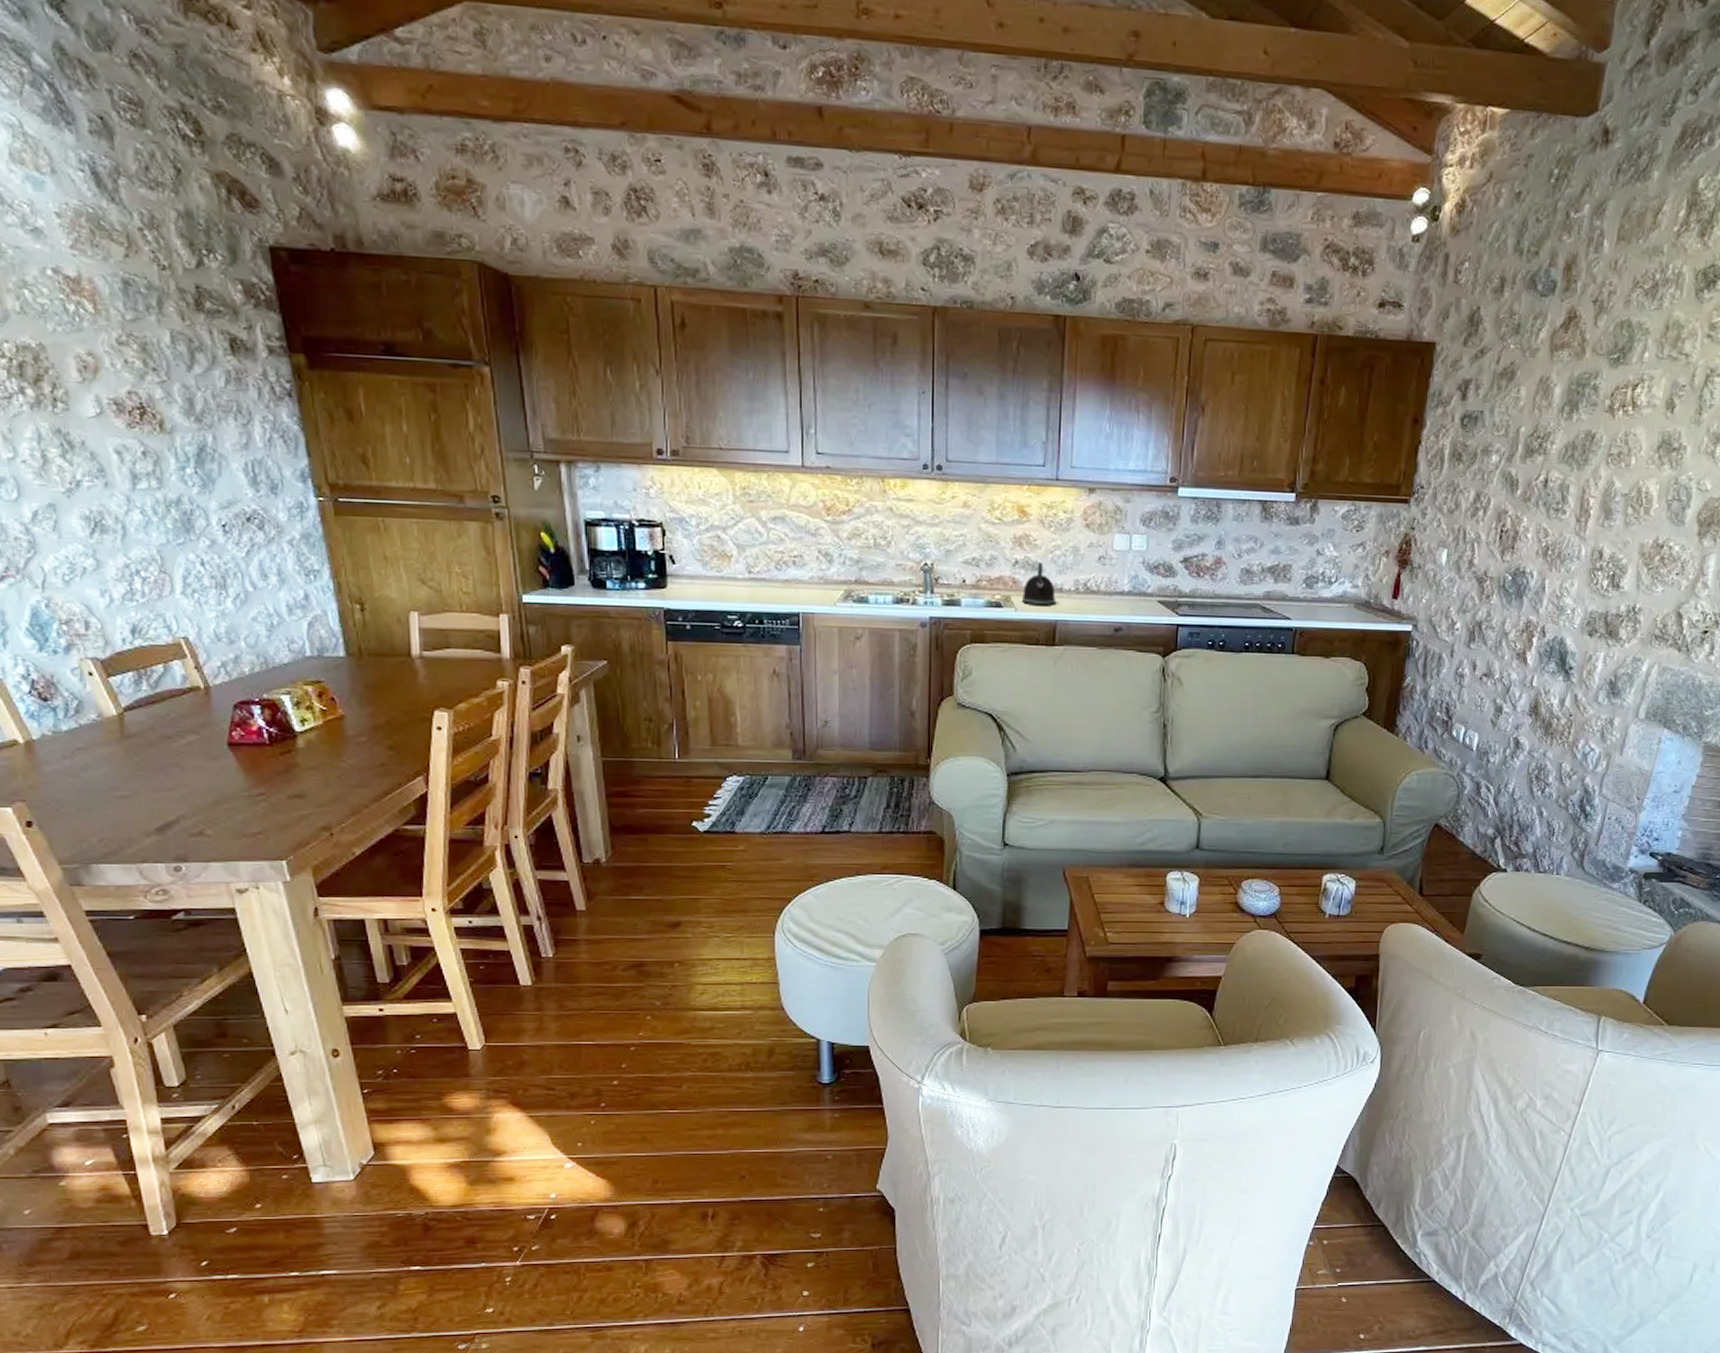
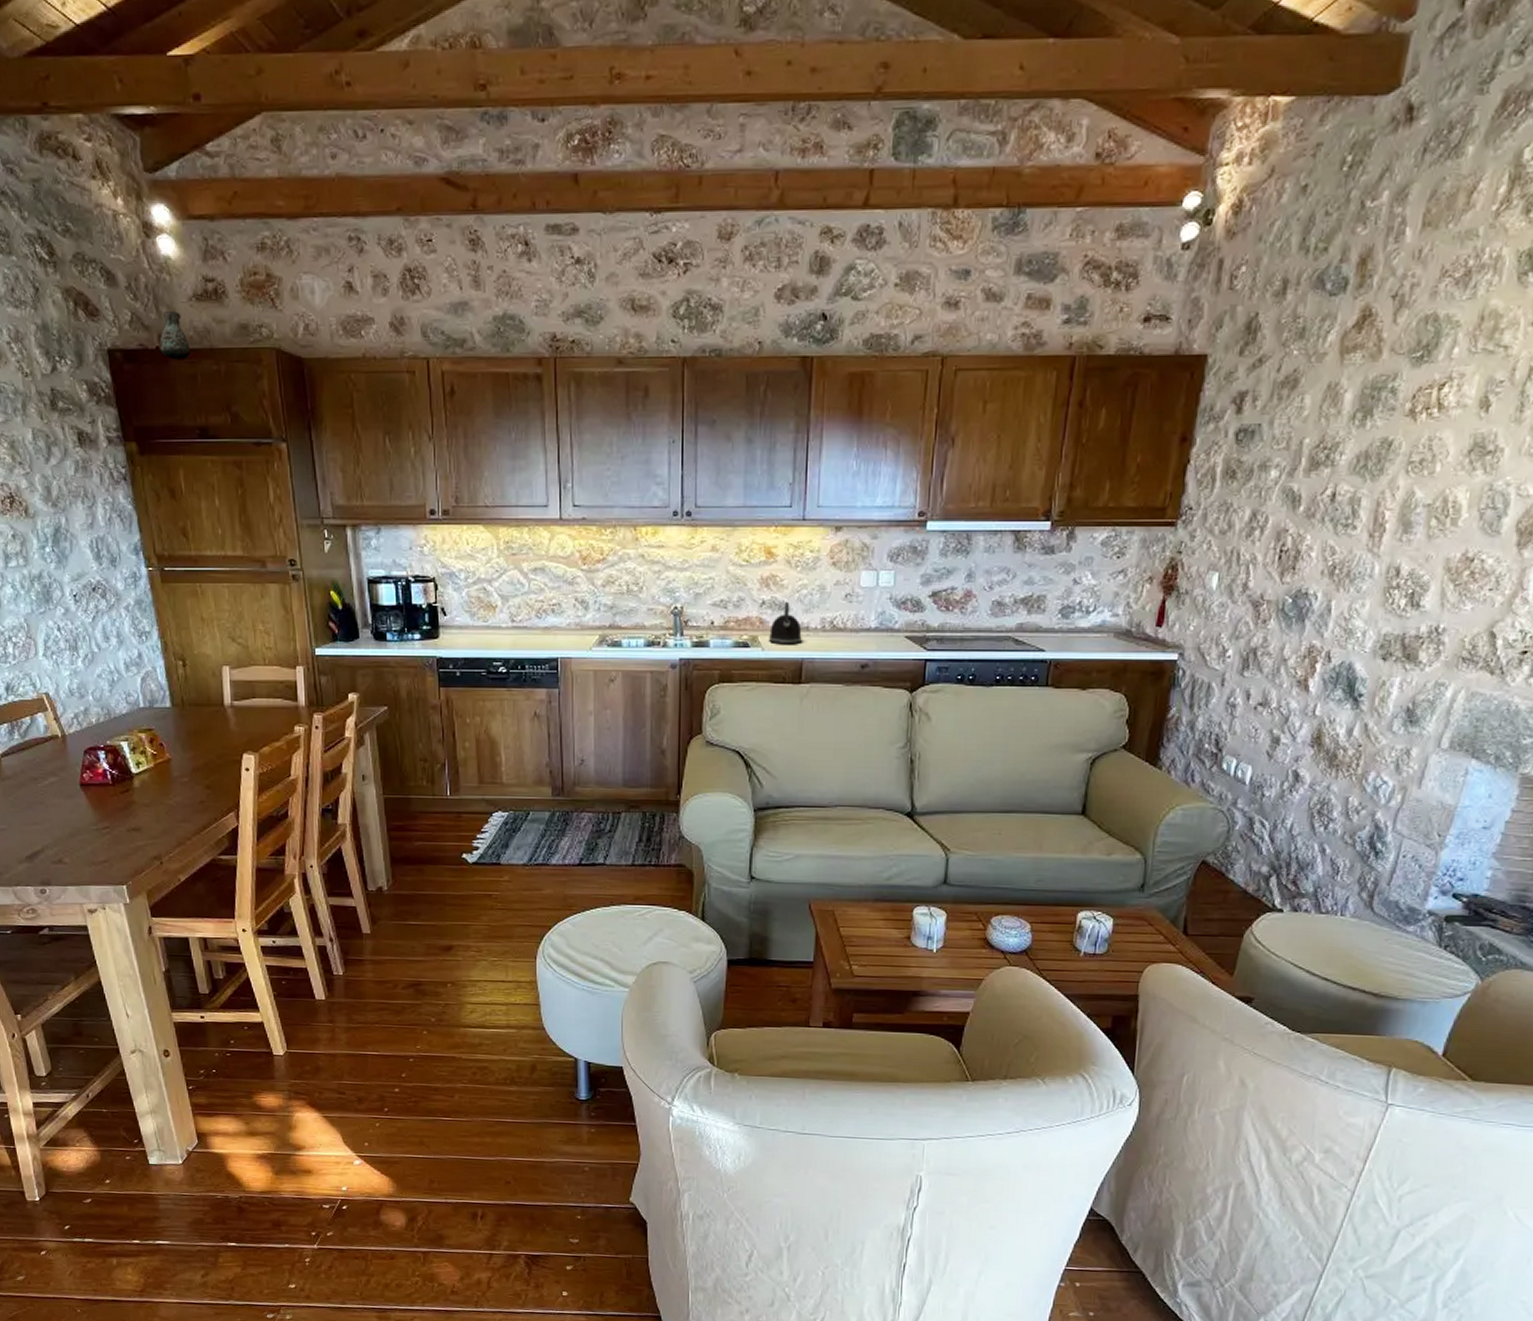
decorative vase: none [335,208,374,266] -> present [159,310,191,360]

